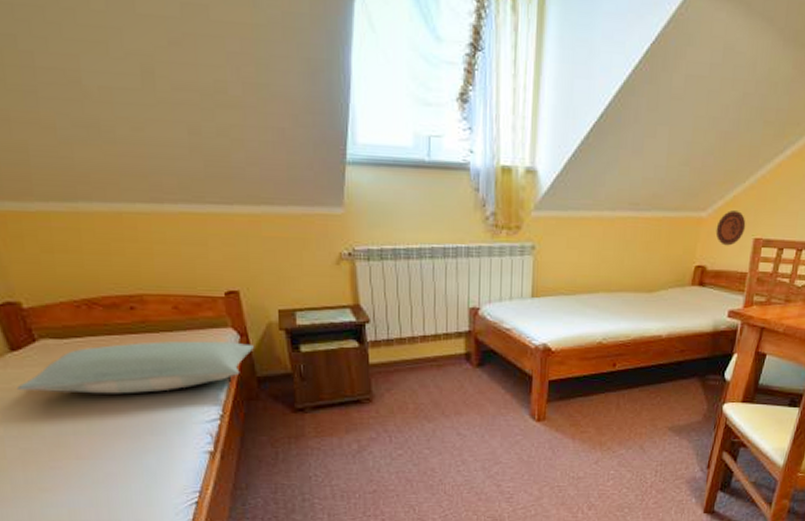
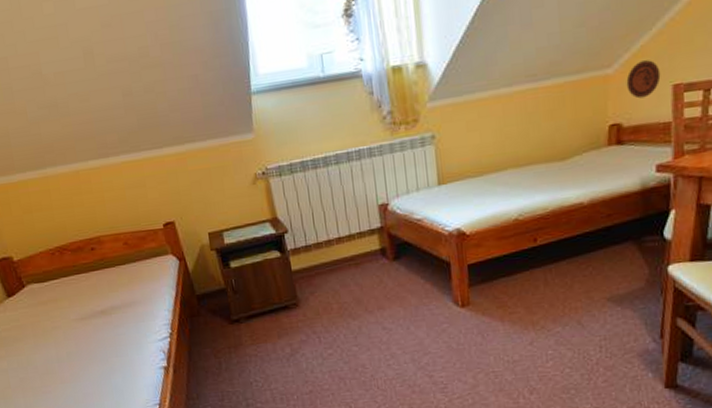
pillow: present [16,340,254,394] -> none [13,266,191,330]

